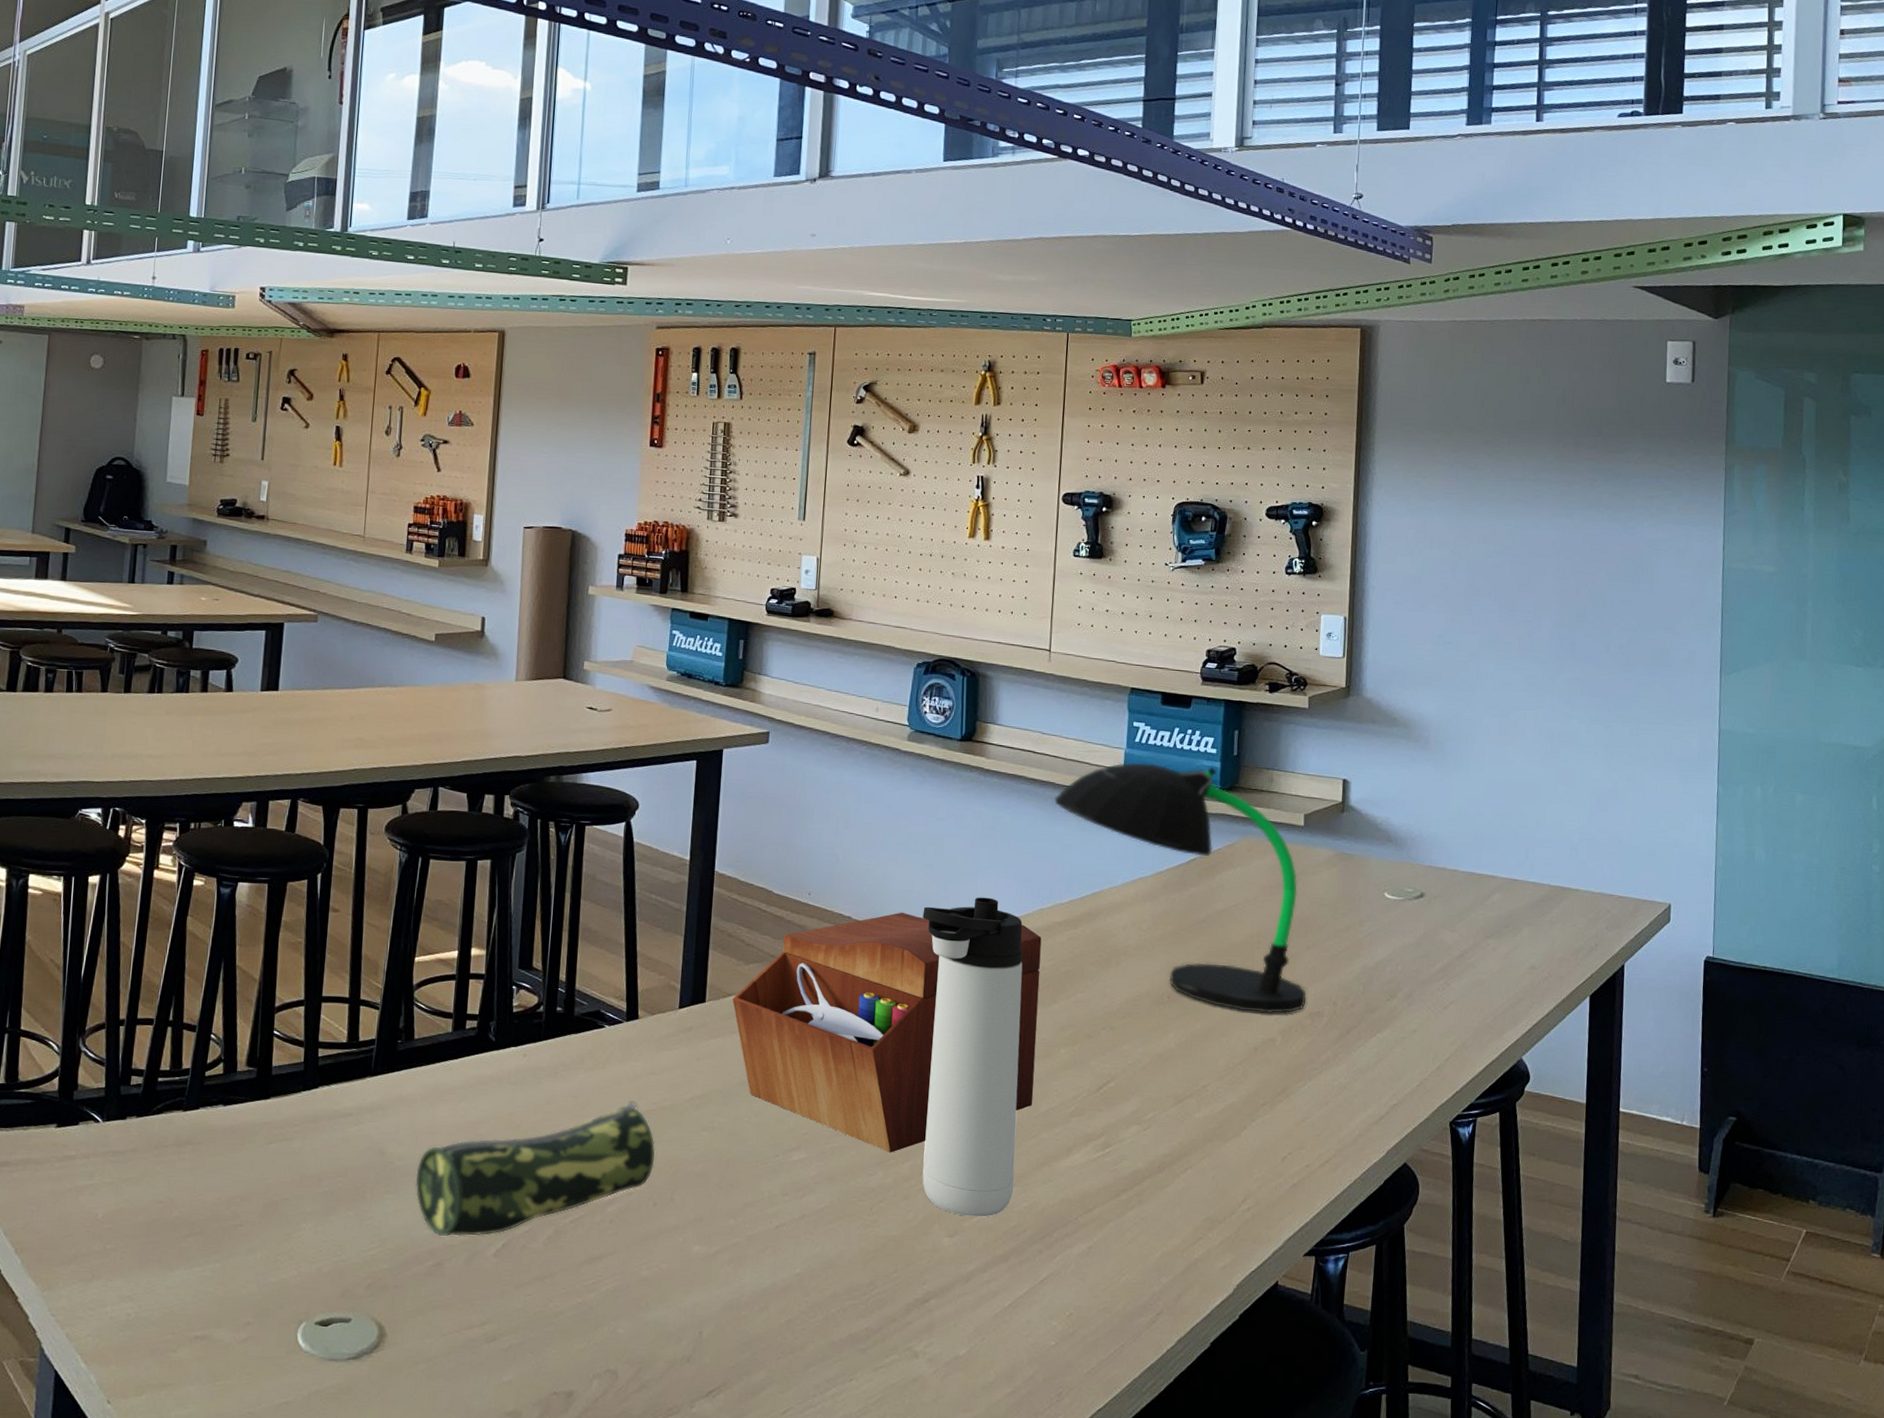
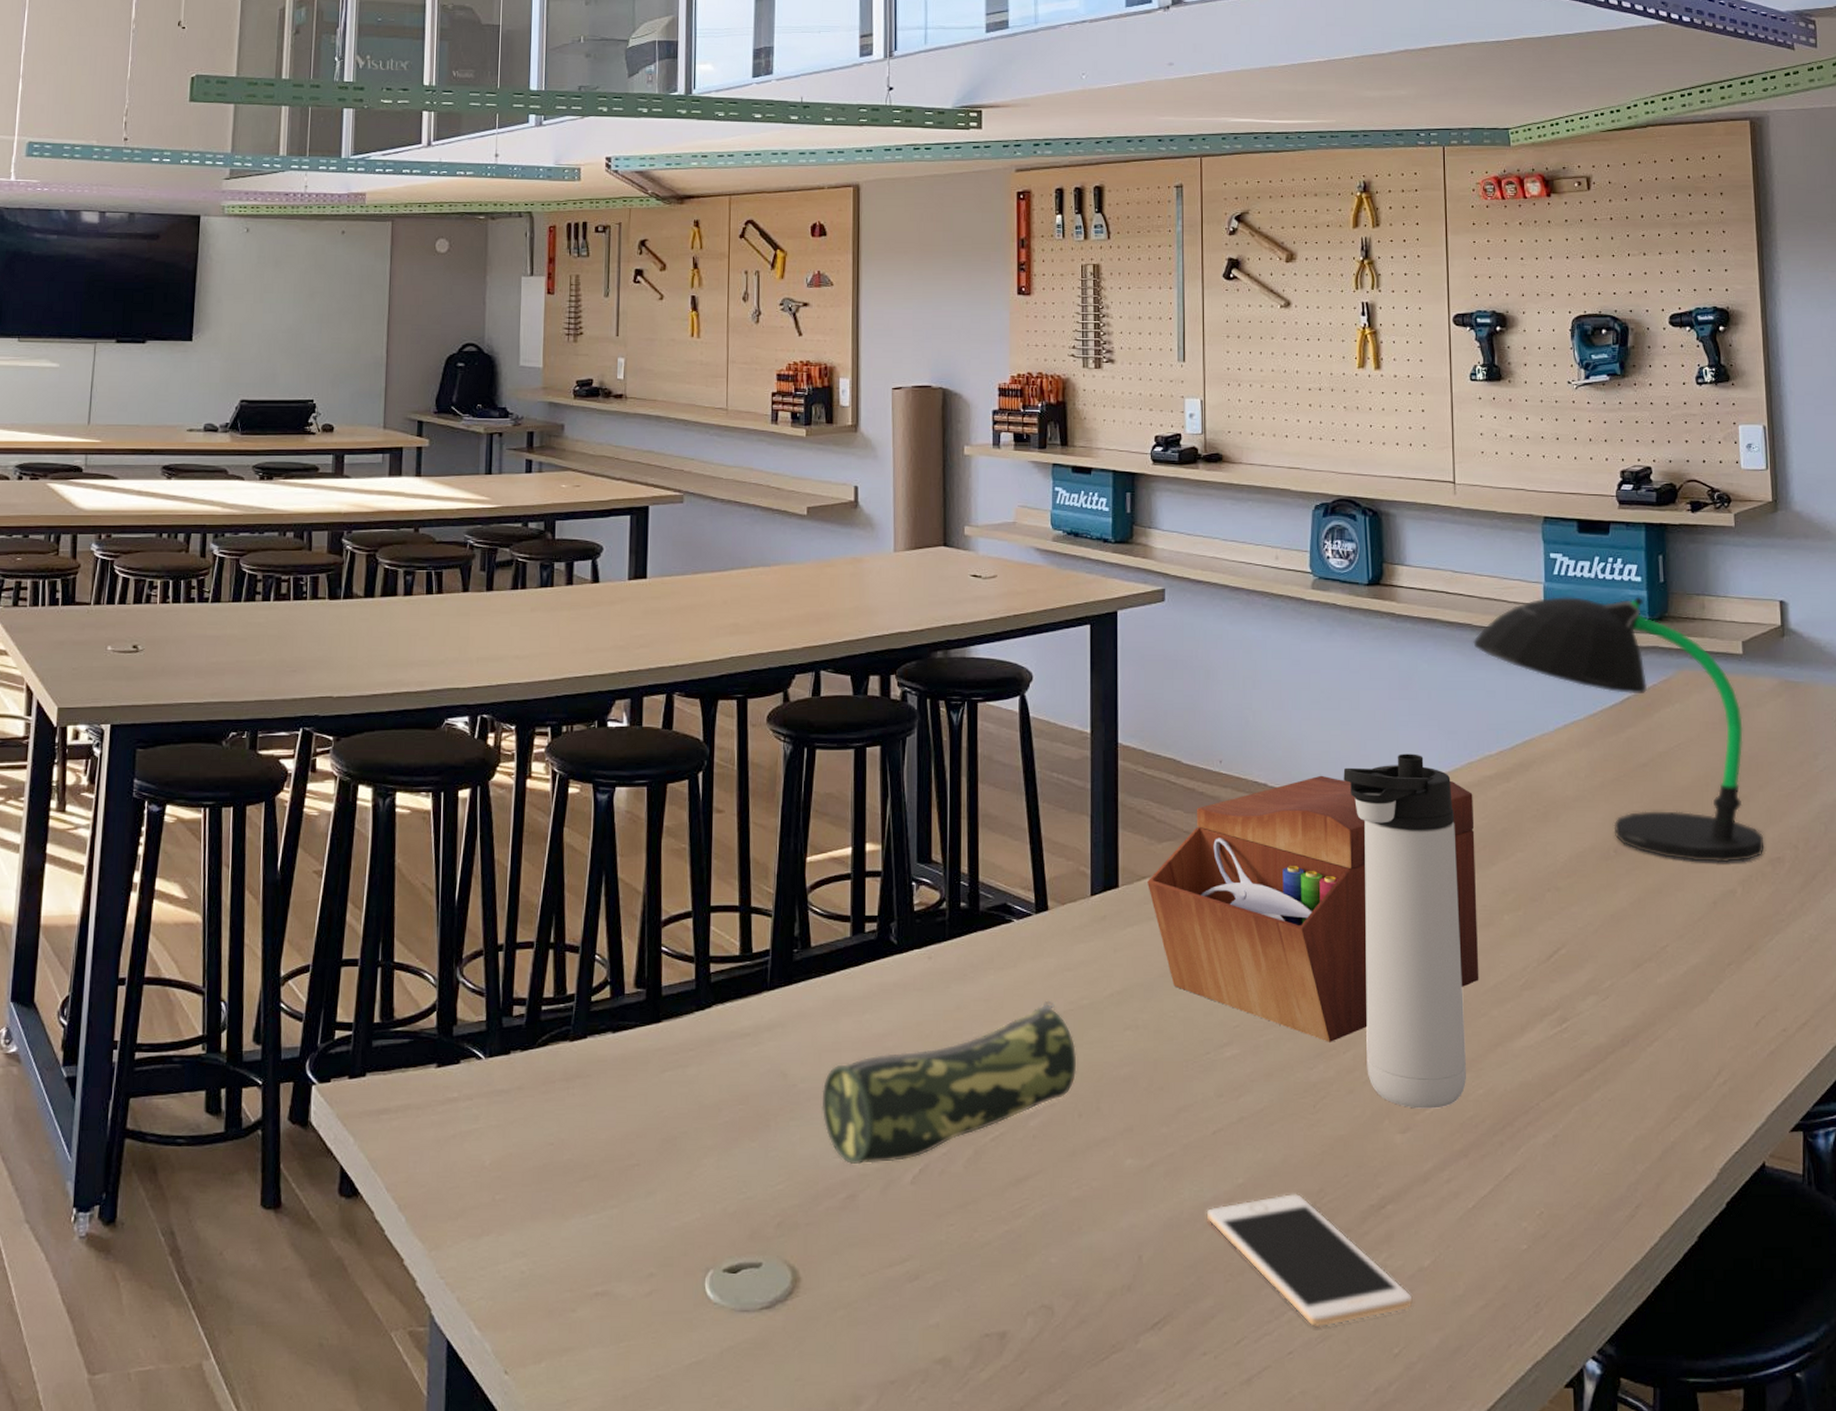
cell phone: none [764,1284,946,1403] -> present [1206,1193,1412,1328]

